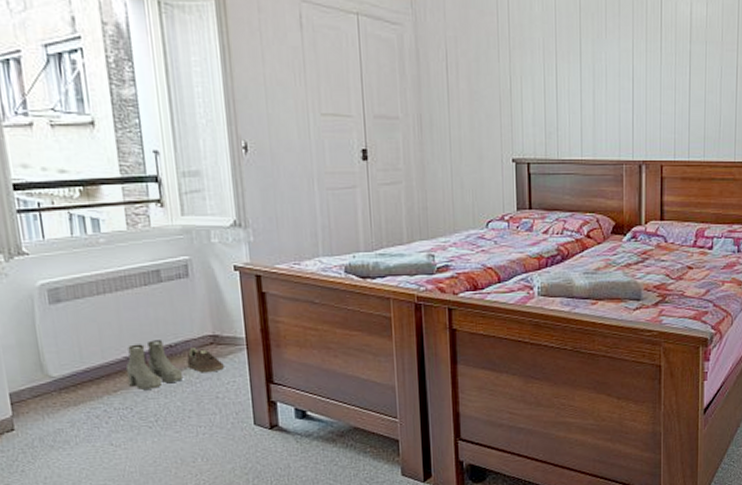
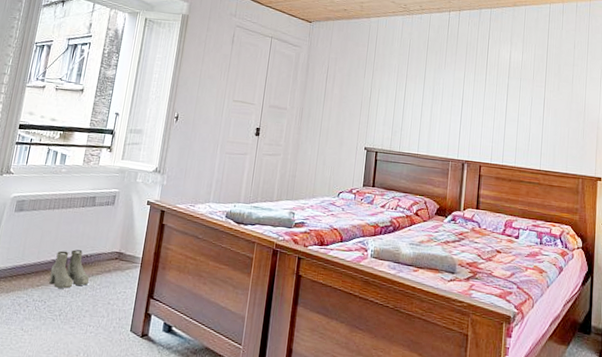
sneaker: present [186,348,226,373] -> none [94,260,122,282]

